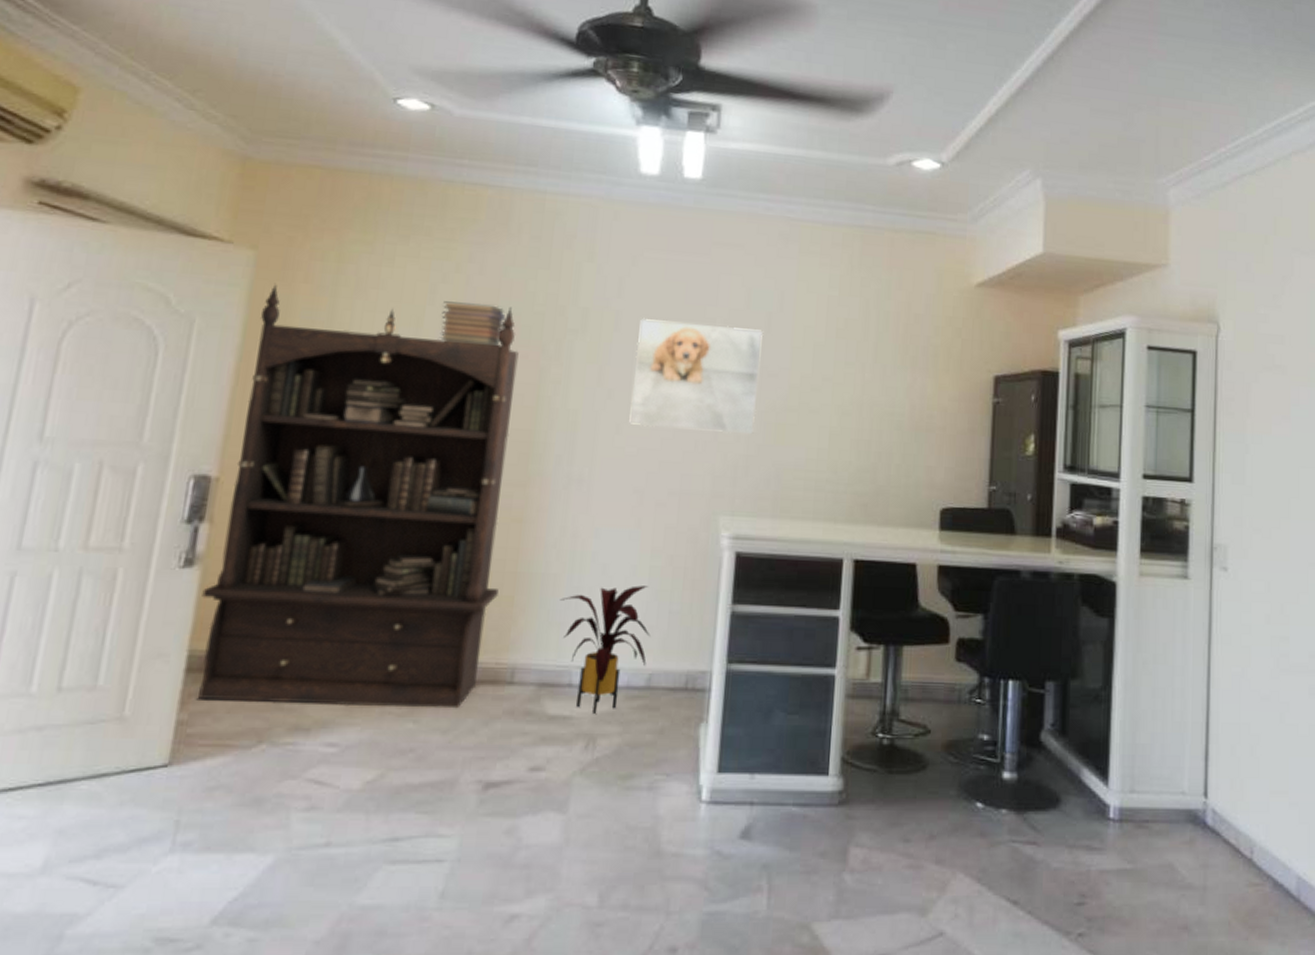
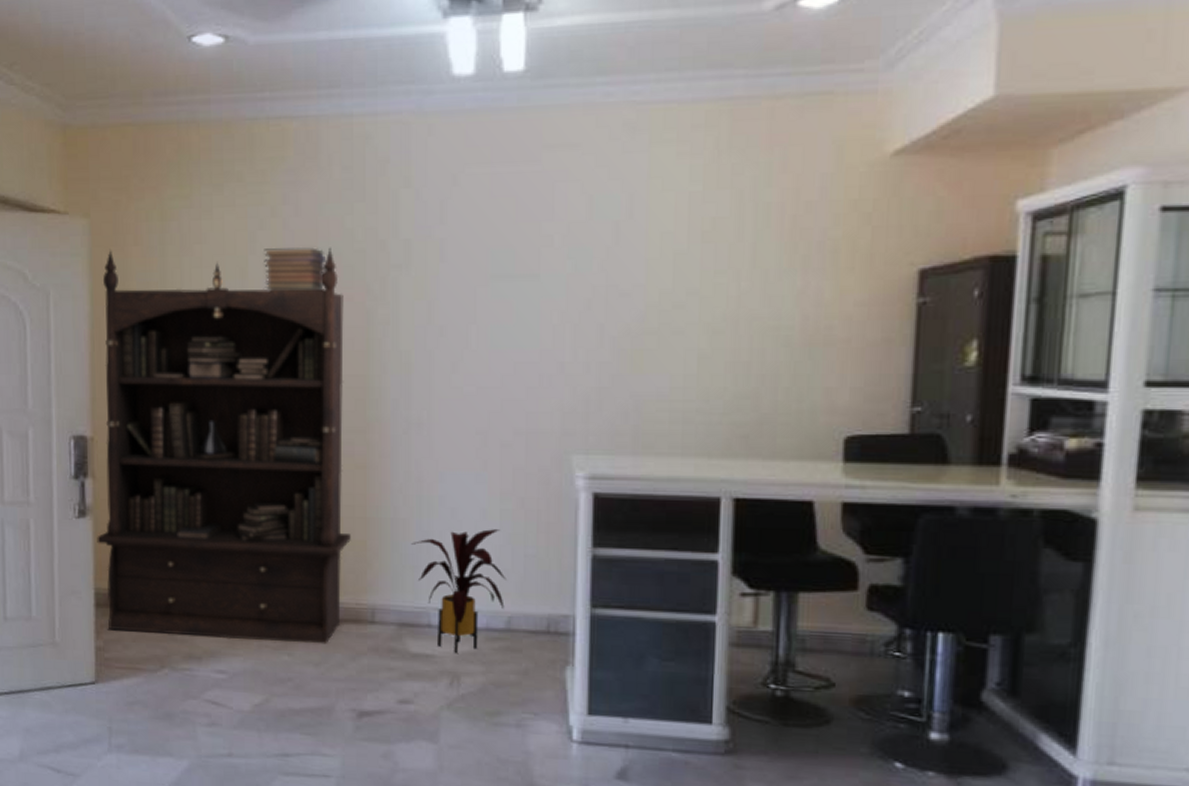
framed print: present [629,317,763,434] -> none [465,242,610,365]

